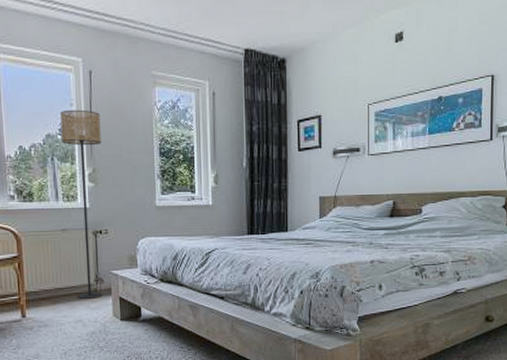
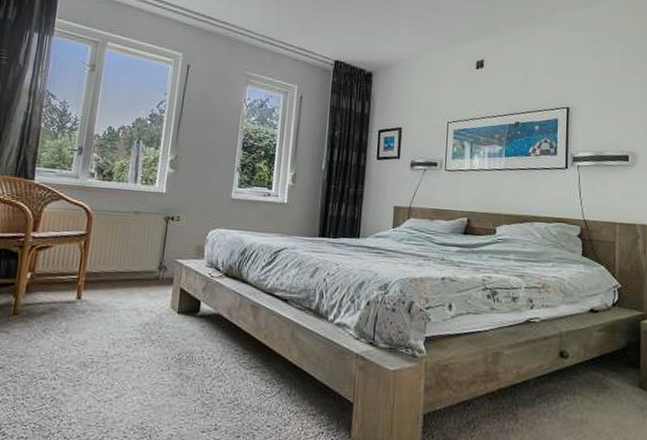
floor lamp: present [60,109,102,300] -> none [137,98,191,287]

